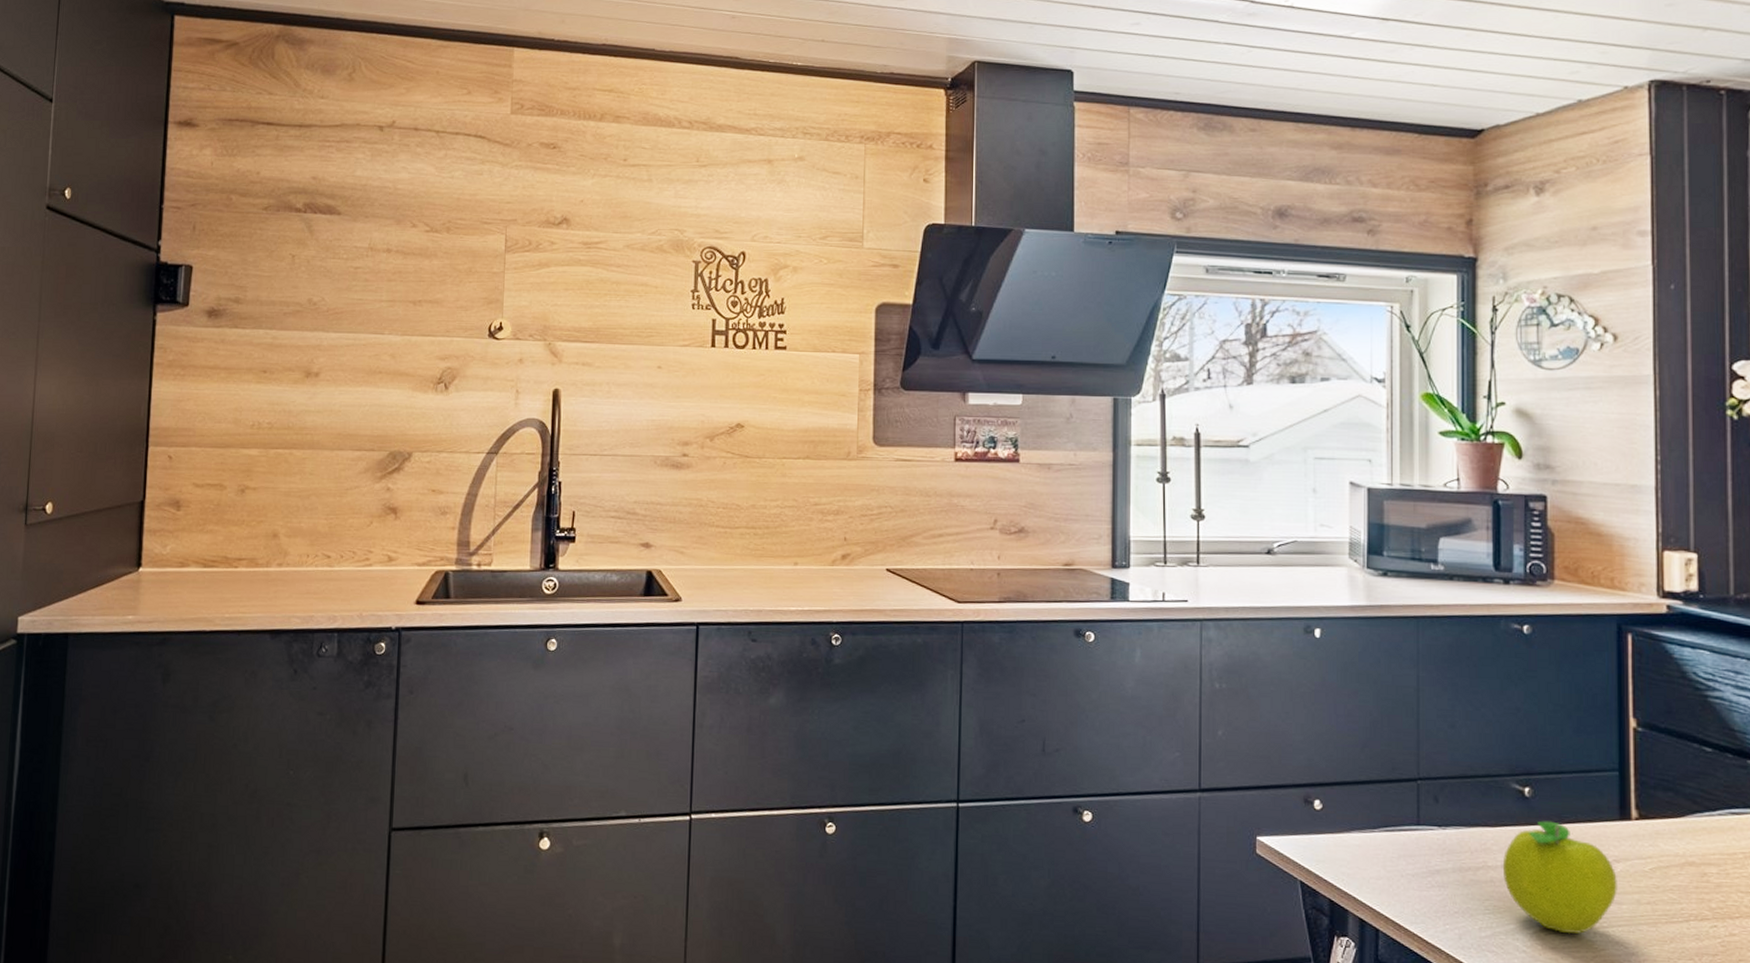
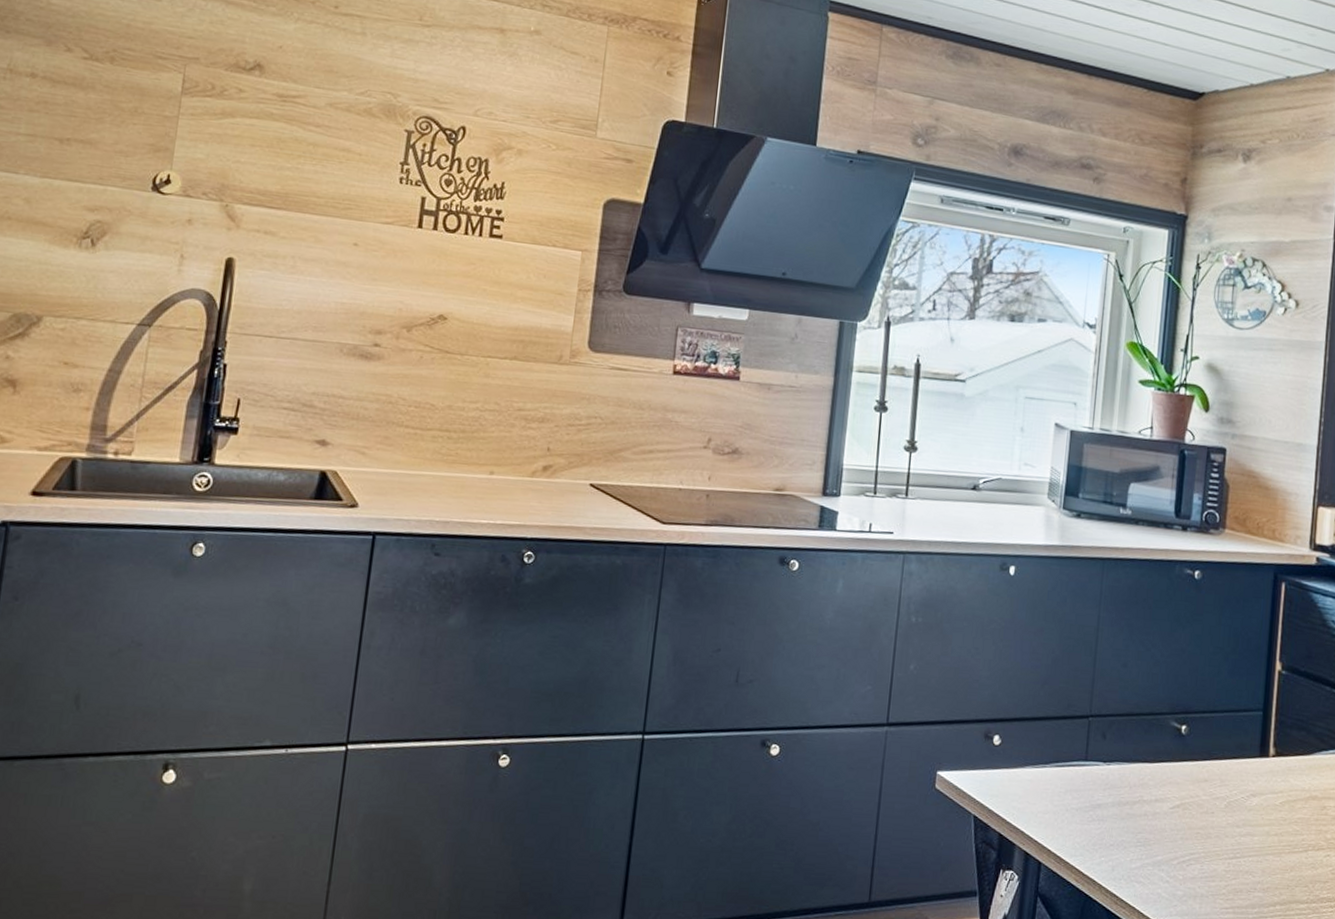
fruit: present [1502,820,1619,934] -> none [1155,757,1253,865]

